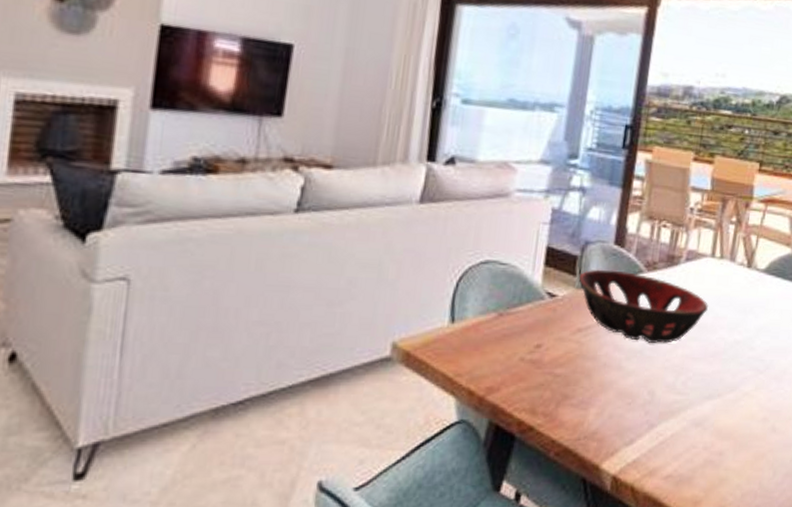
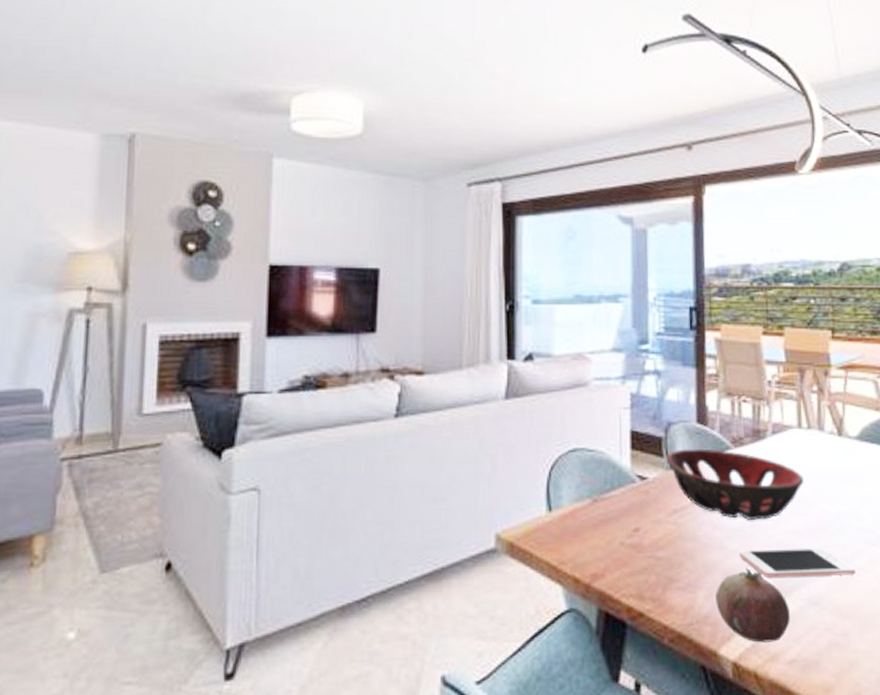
fruit: none [605,389,674,459] -> present [716,568,790,643]
cell phone: none [635,372,741,400] -> present [739,548,856,578]

